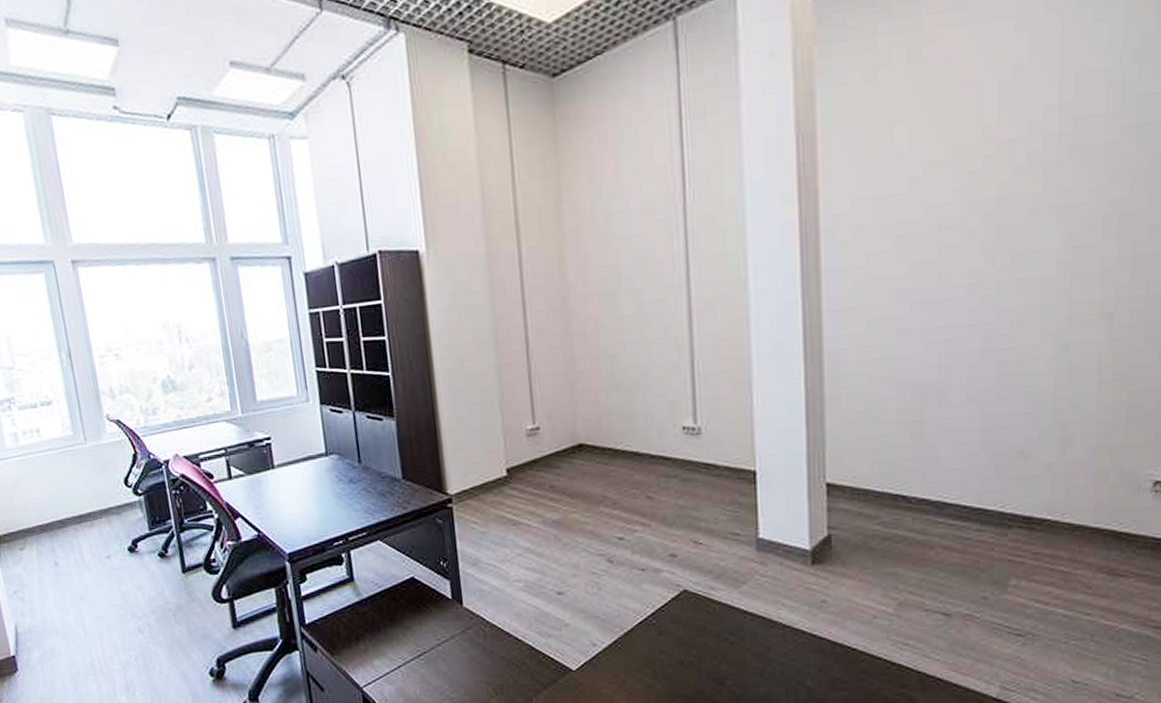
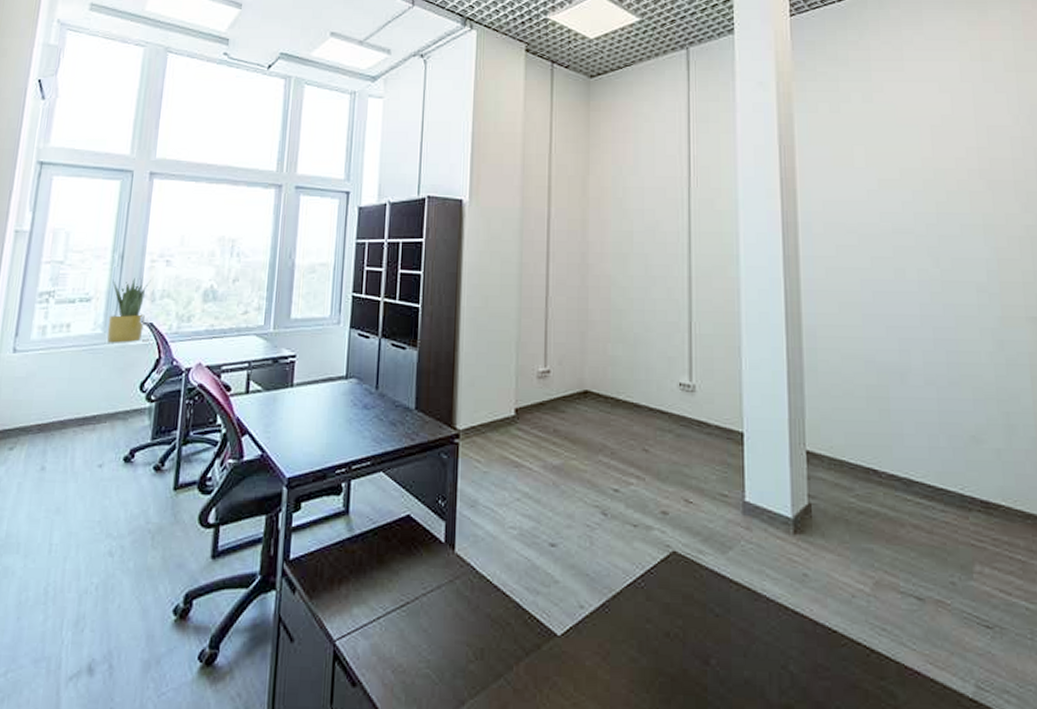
planter: none [67,374,113,444] -> present [107,277,151,343]

